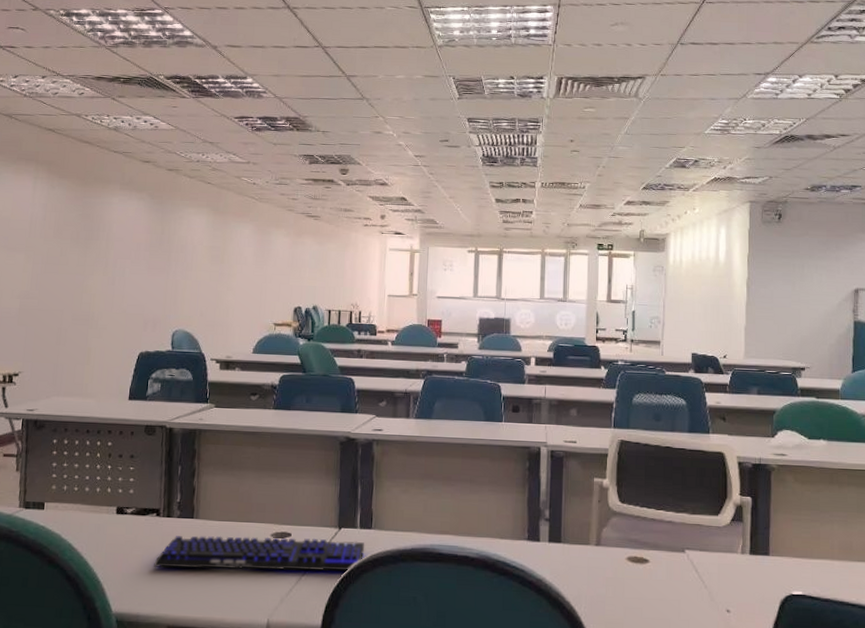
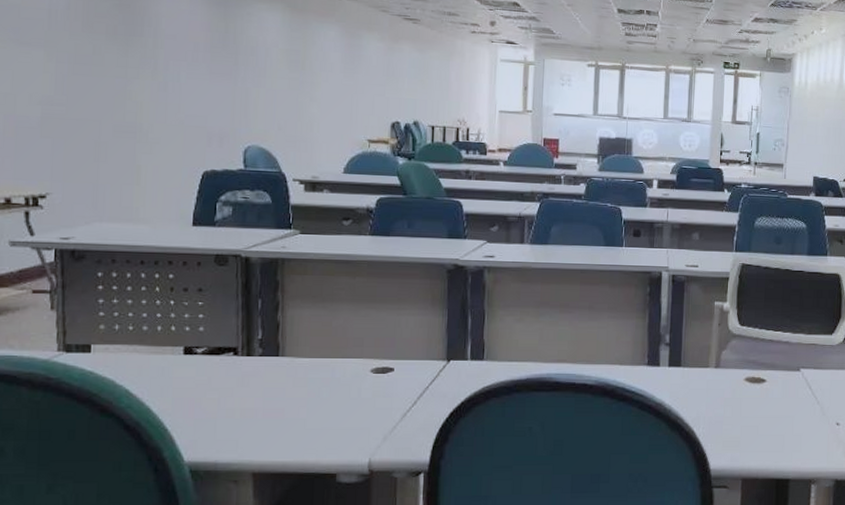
keyboard: present [154,535,365,571] -> none [233,372,477,412]

